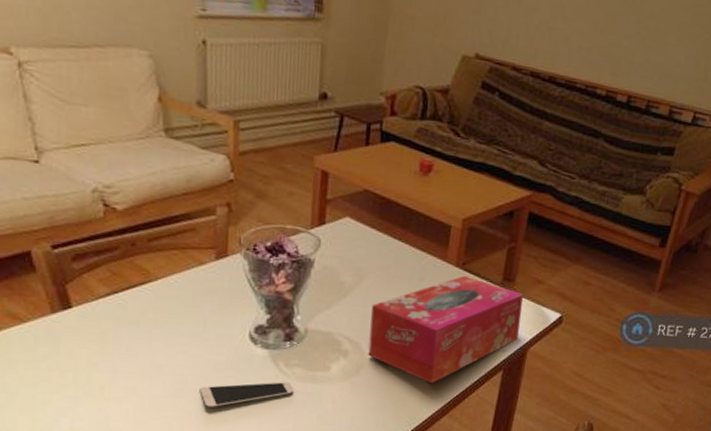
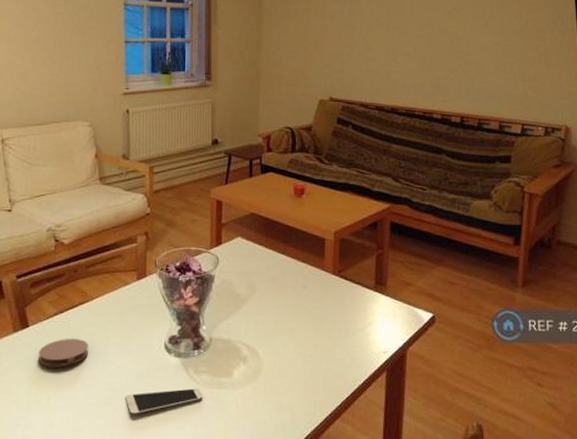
coaster: none [87,322,154,355] -> present [38,338,89,367]
tissue box: present [368,275,524,384] -> none [264,282,397,387]

